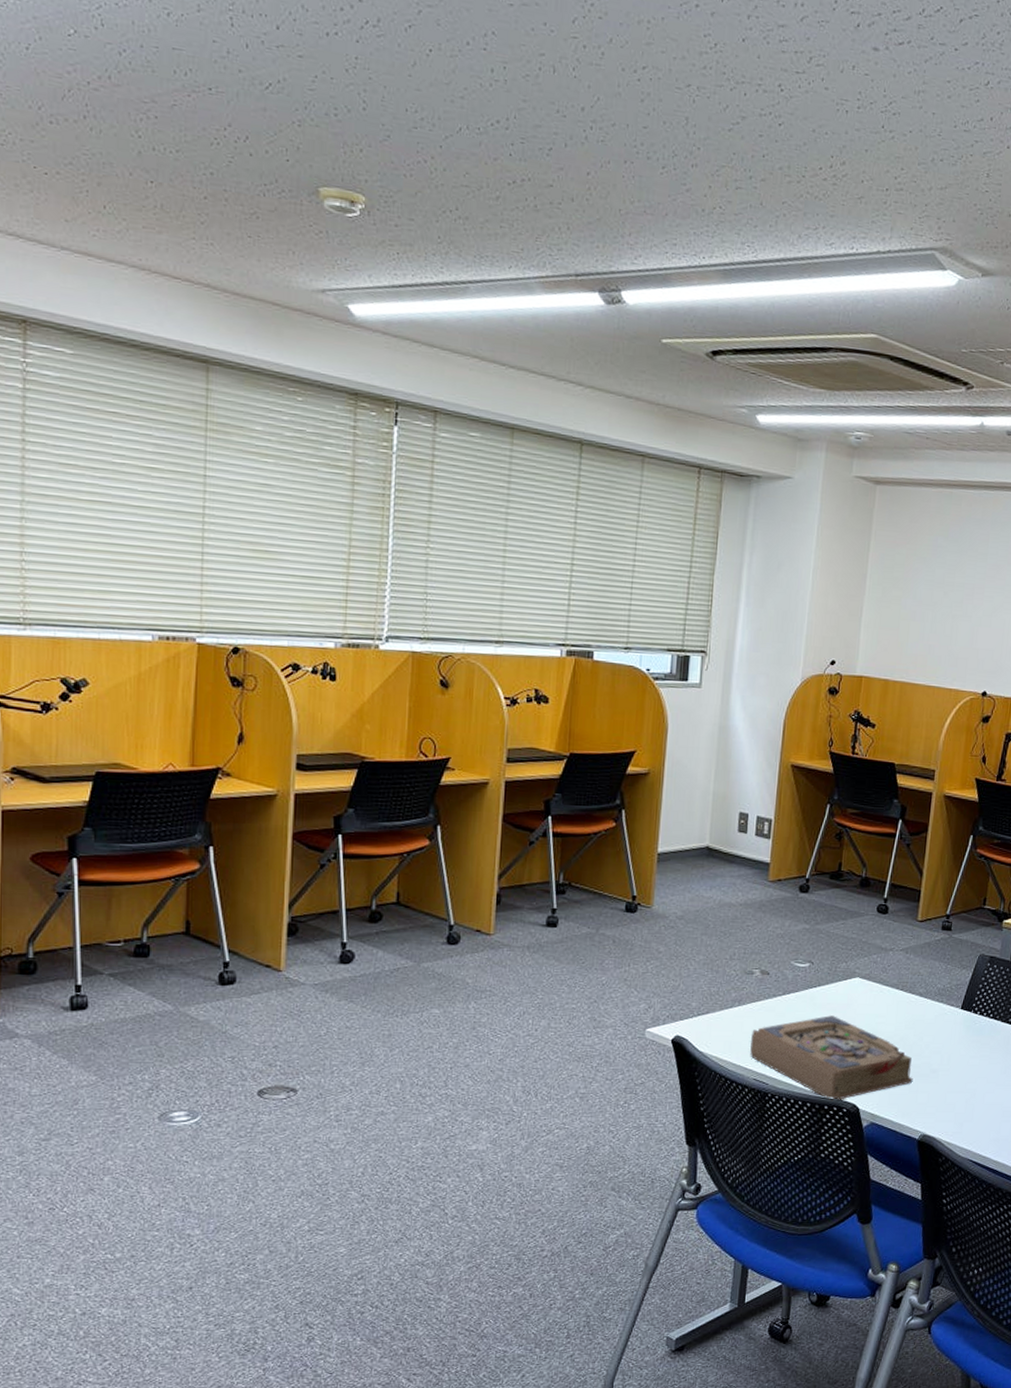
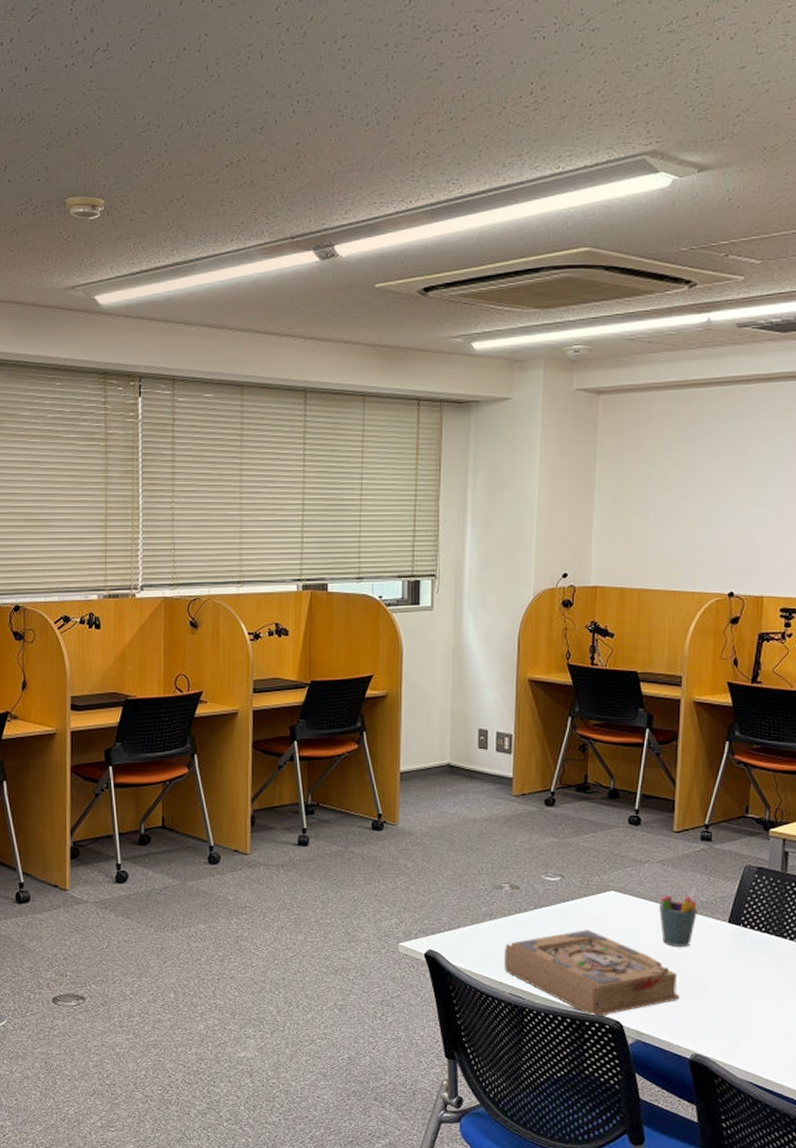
pen holder: none [899,973,935,1032] -> present [658,885,698,947]

